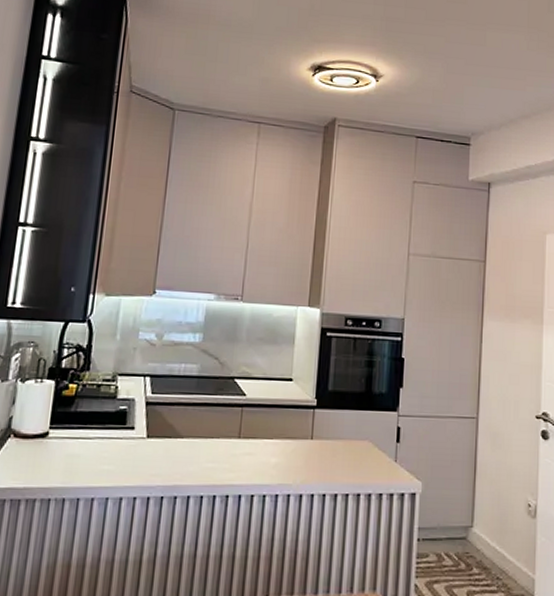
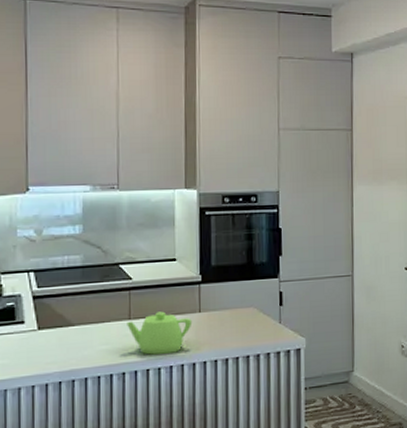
teapot: none [235,433,303,482] -> present [127,311,193,355]

